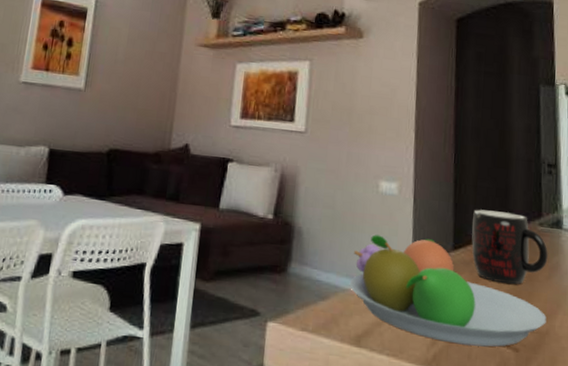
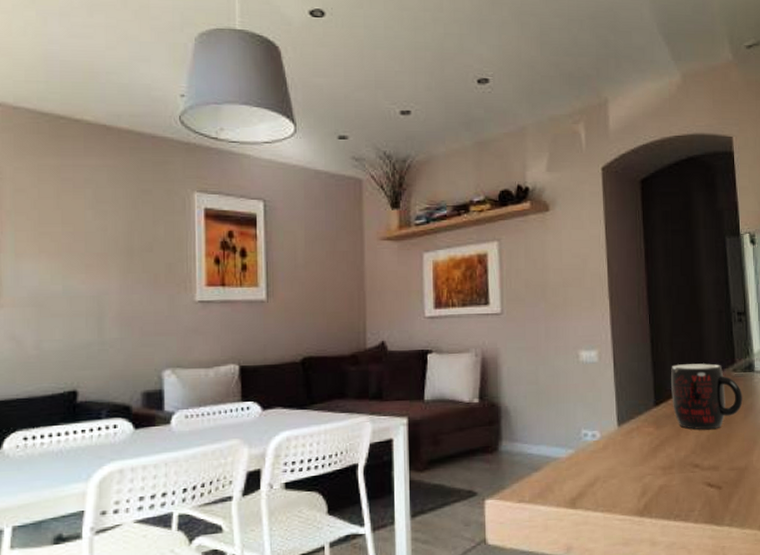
fruit bowl: present [349,234,547,347] -> none [559,399,745,491]

